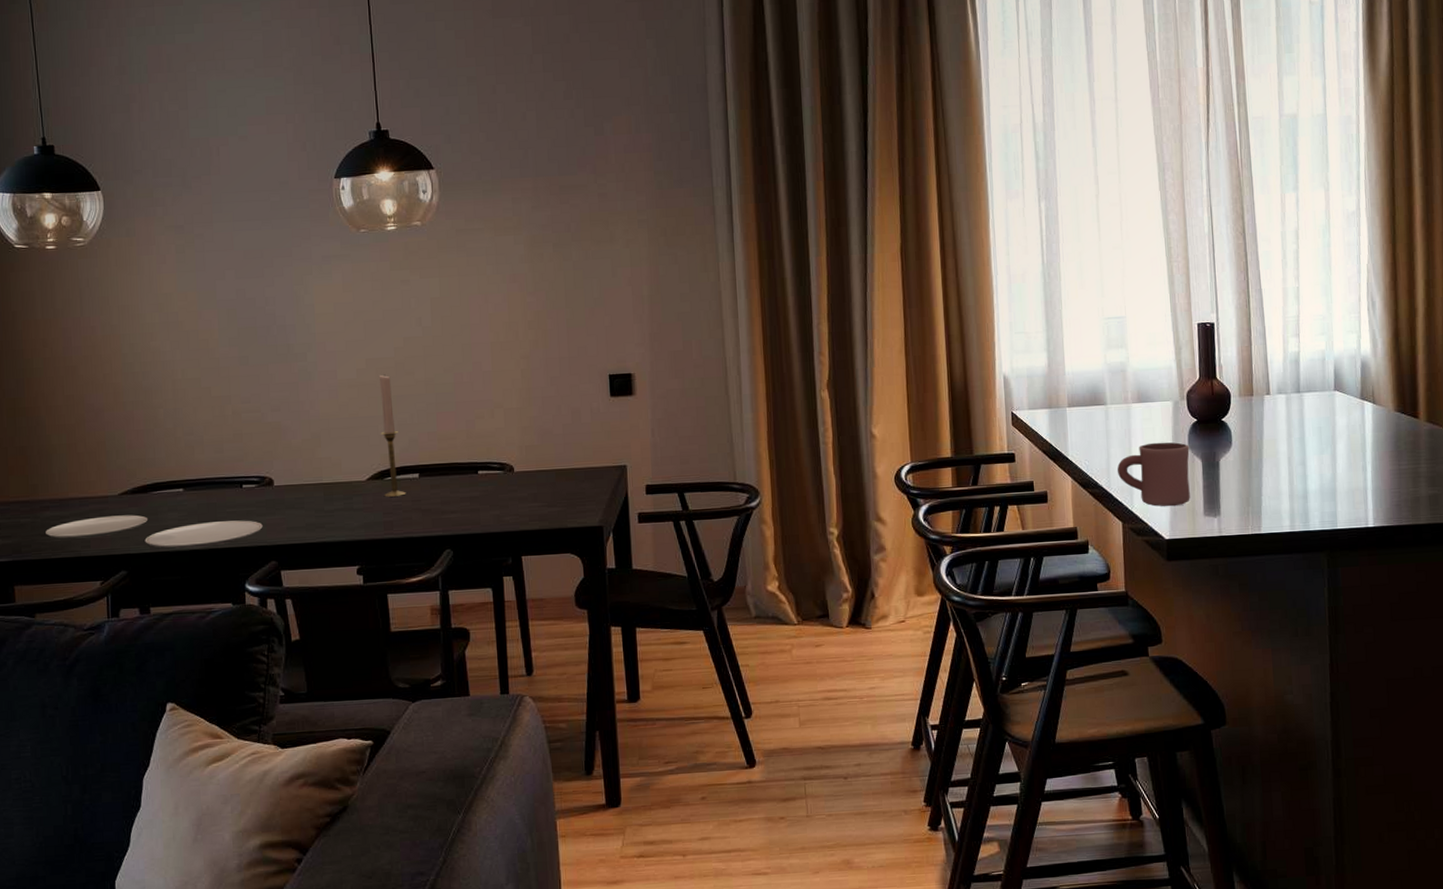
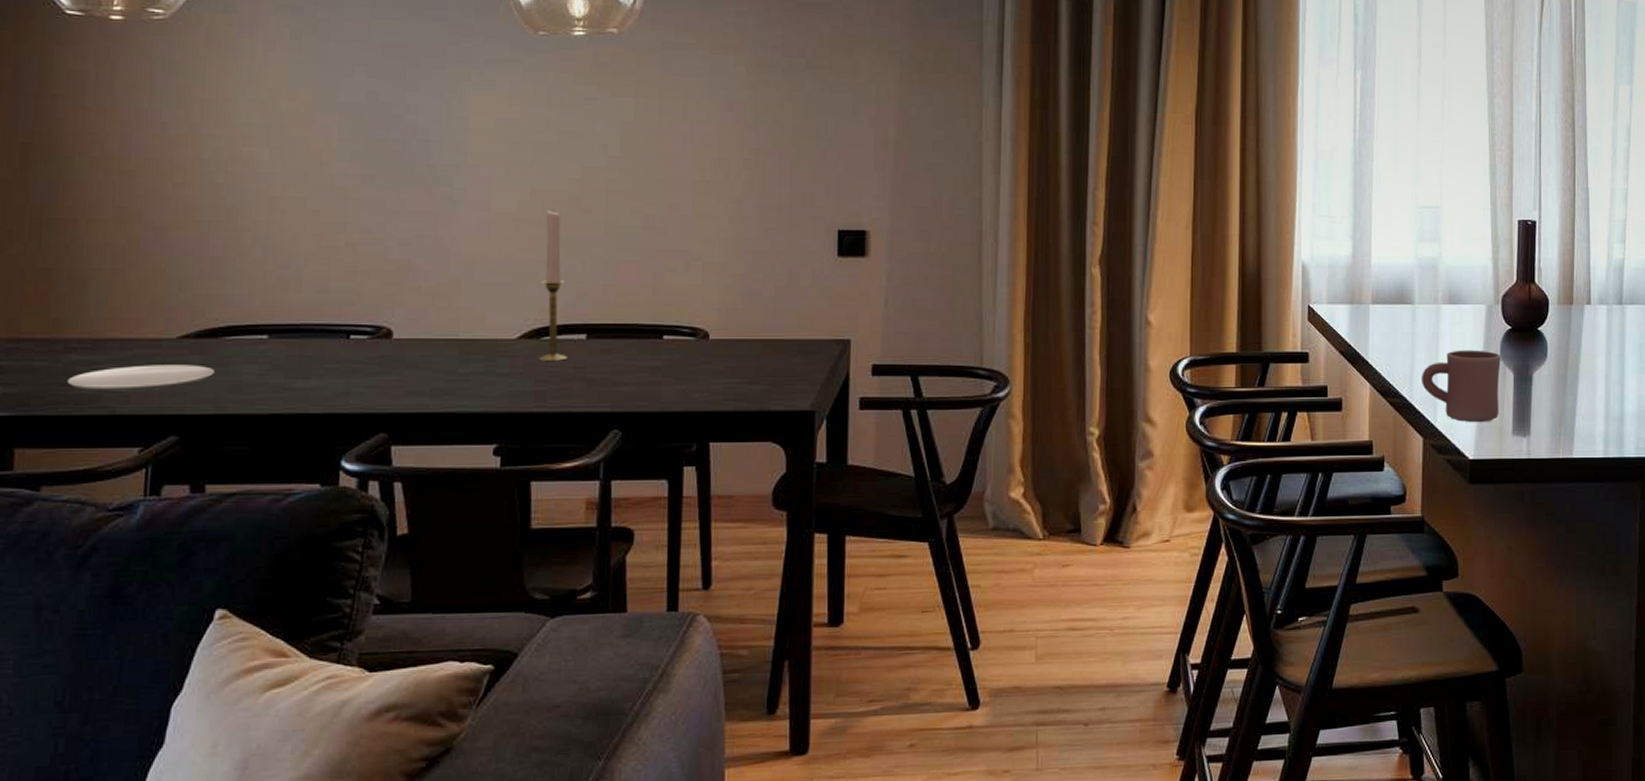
plate: present [145,520,263,549] -> none [207,379,373,412]

